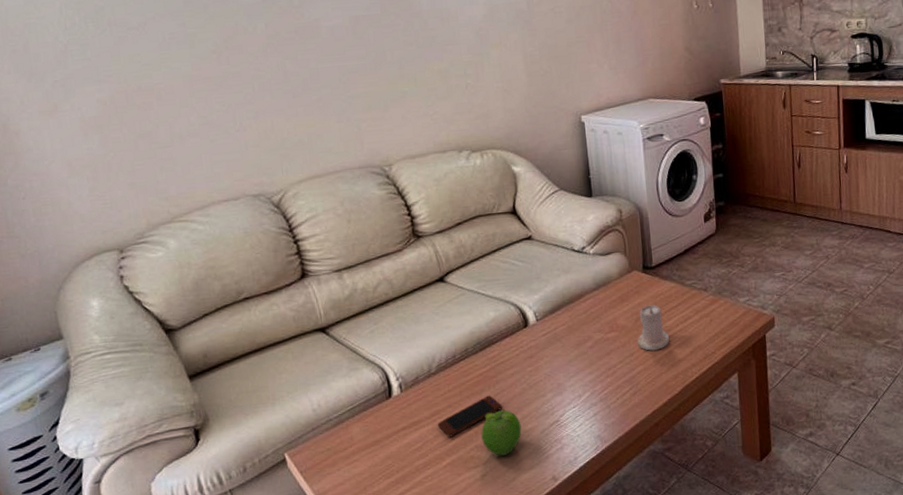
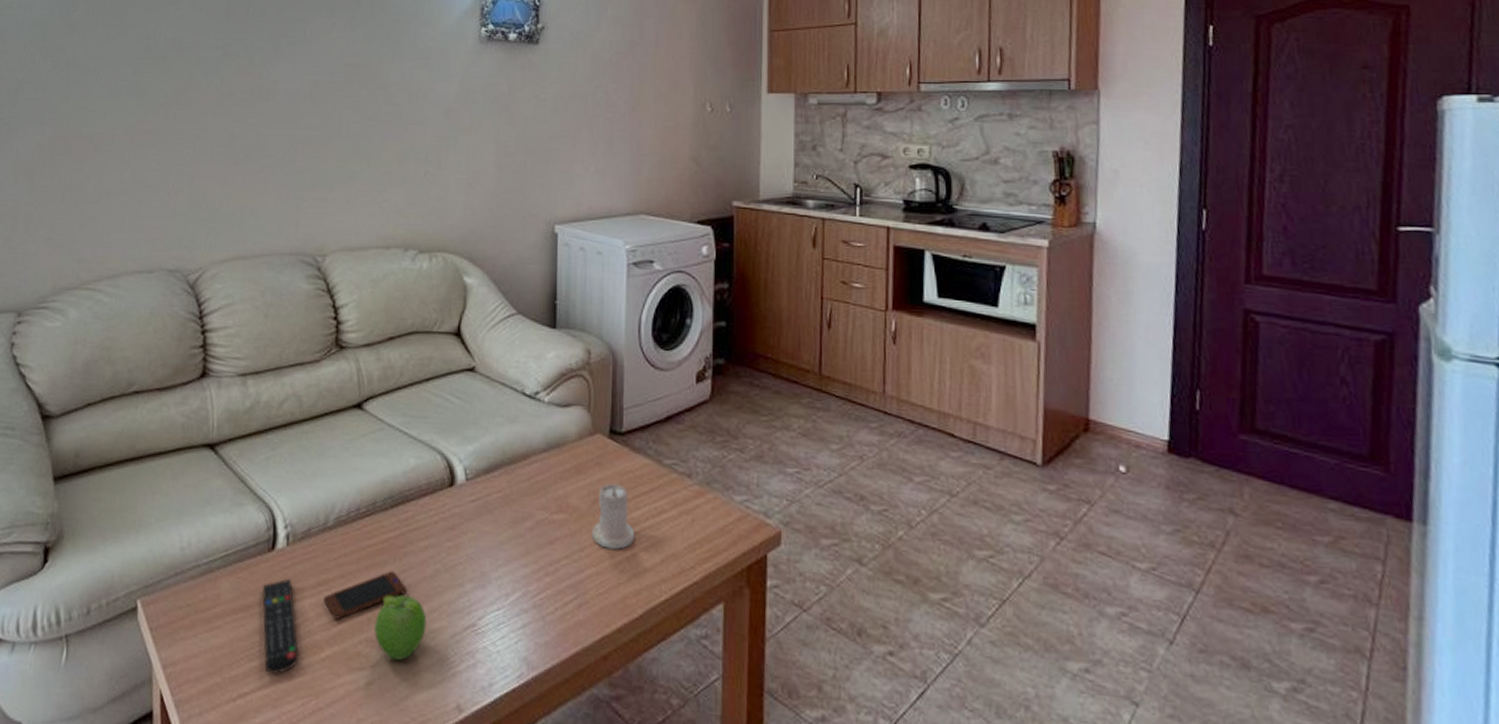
remote control: none [386,415,427,484] -> present [262,578,300,674]

